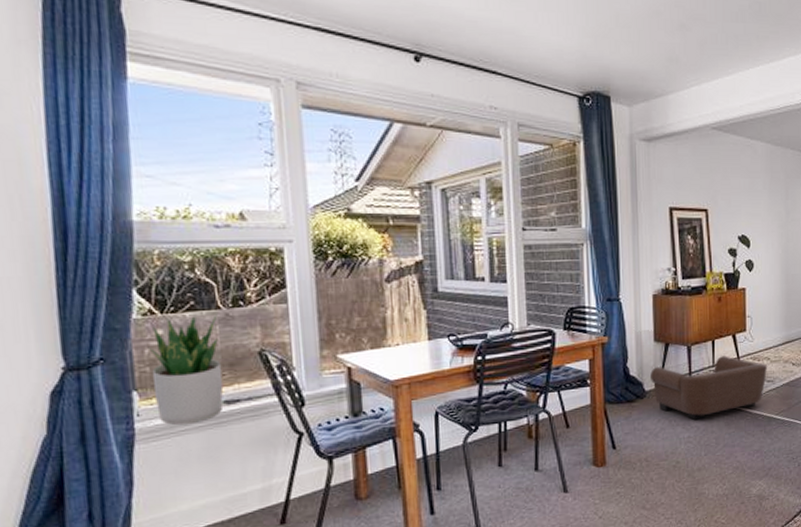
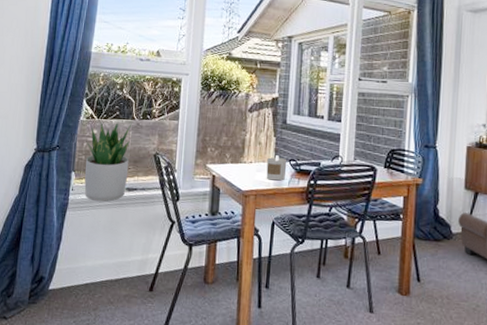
candle: none [419,332,445,363] -> present [266,155,287,181]

